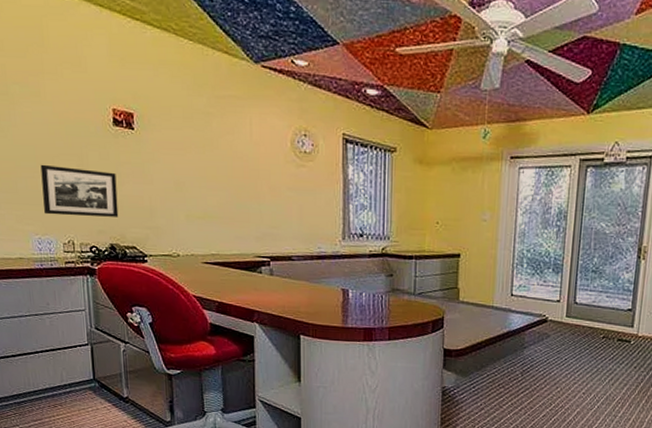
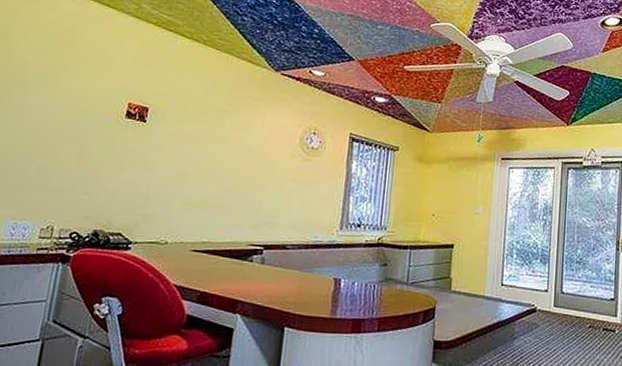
picture frame: present [40,164,119,217] -> none [28,150,117,204]

